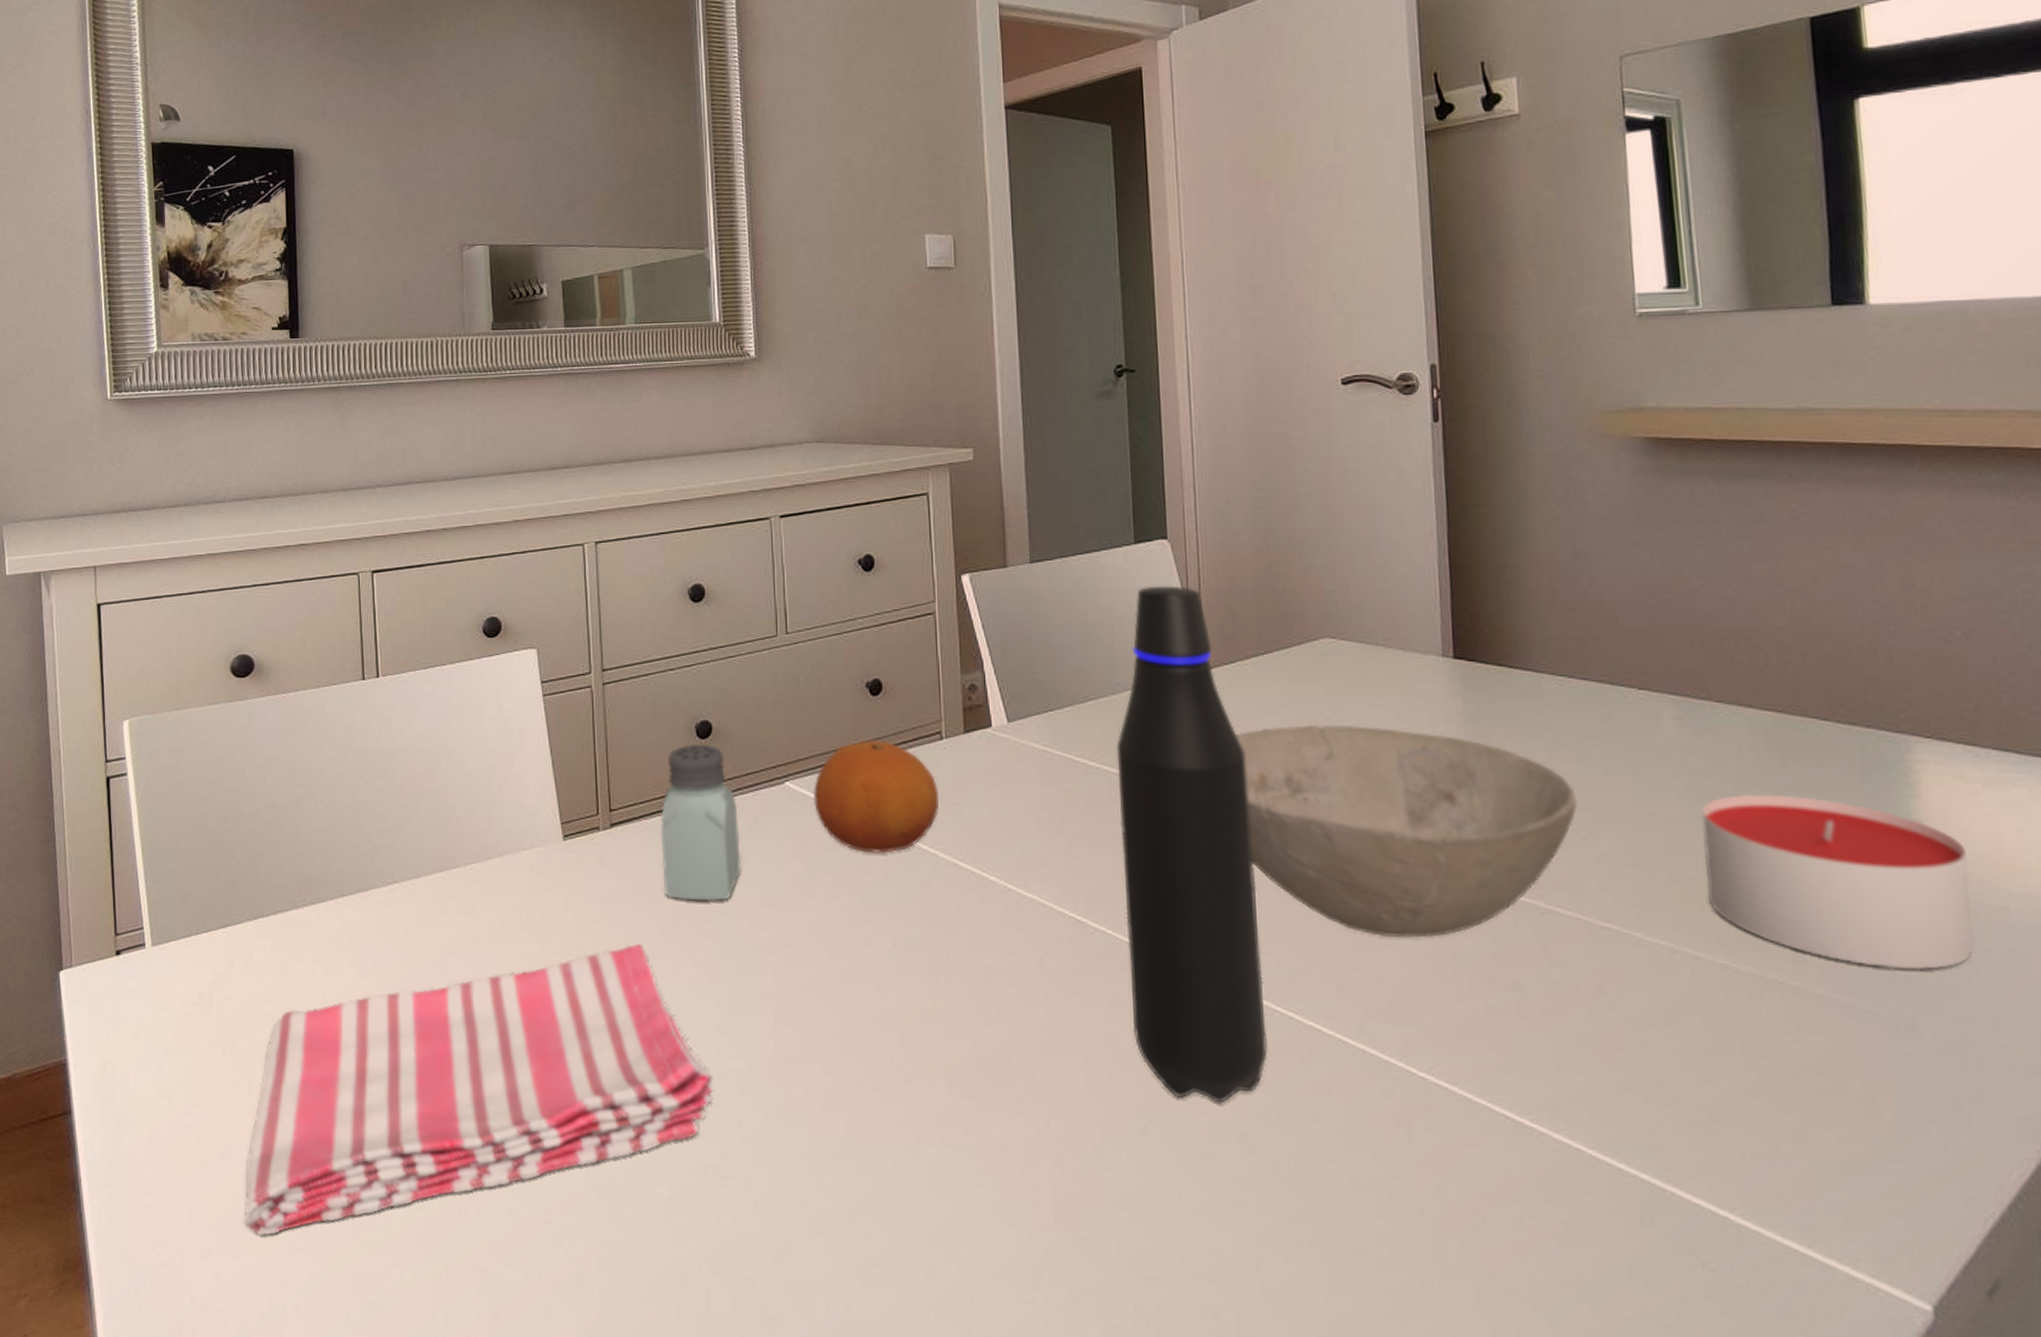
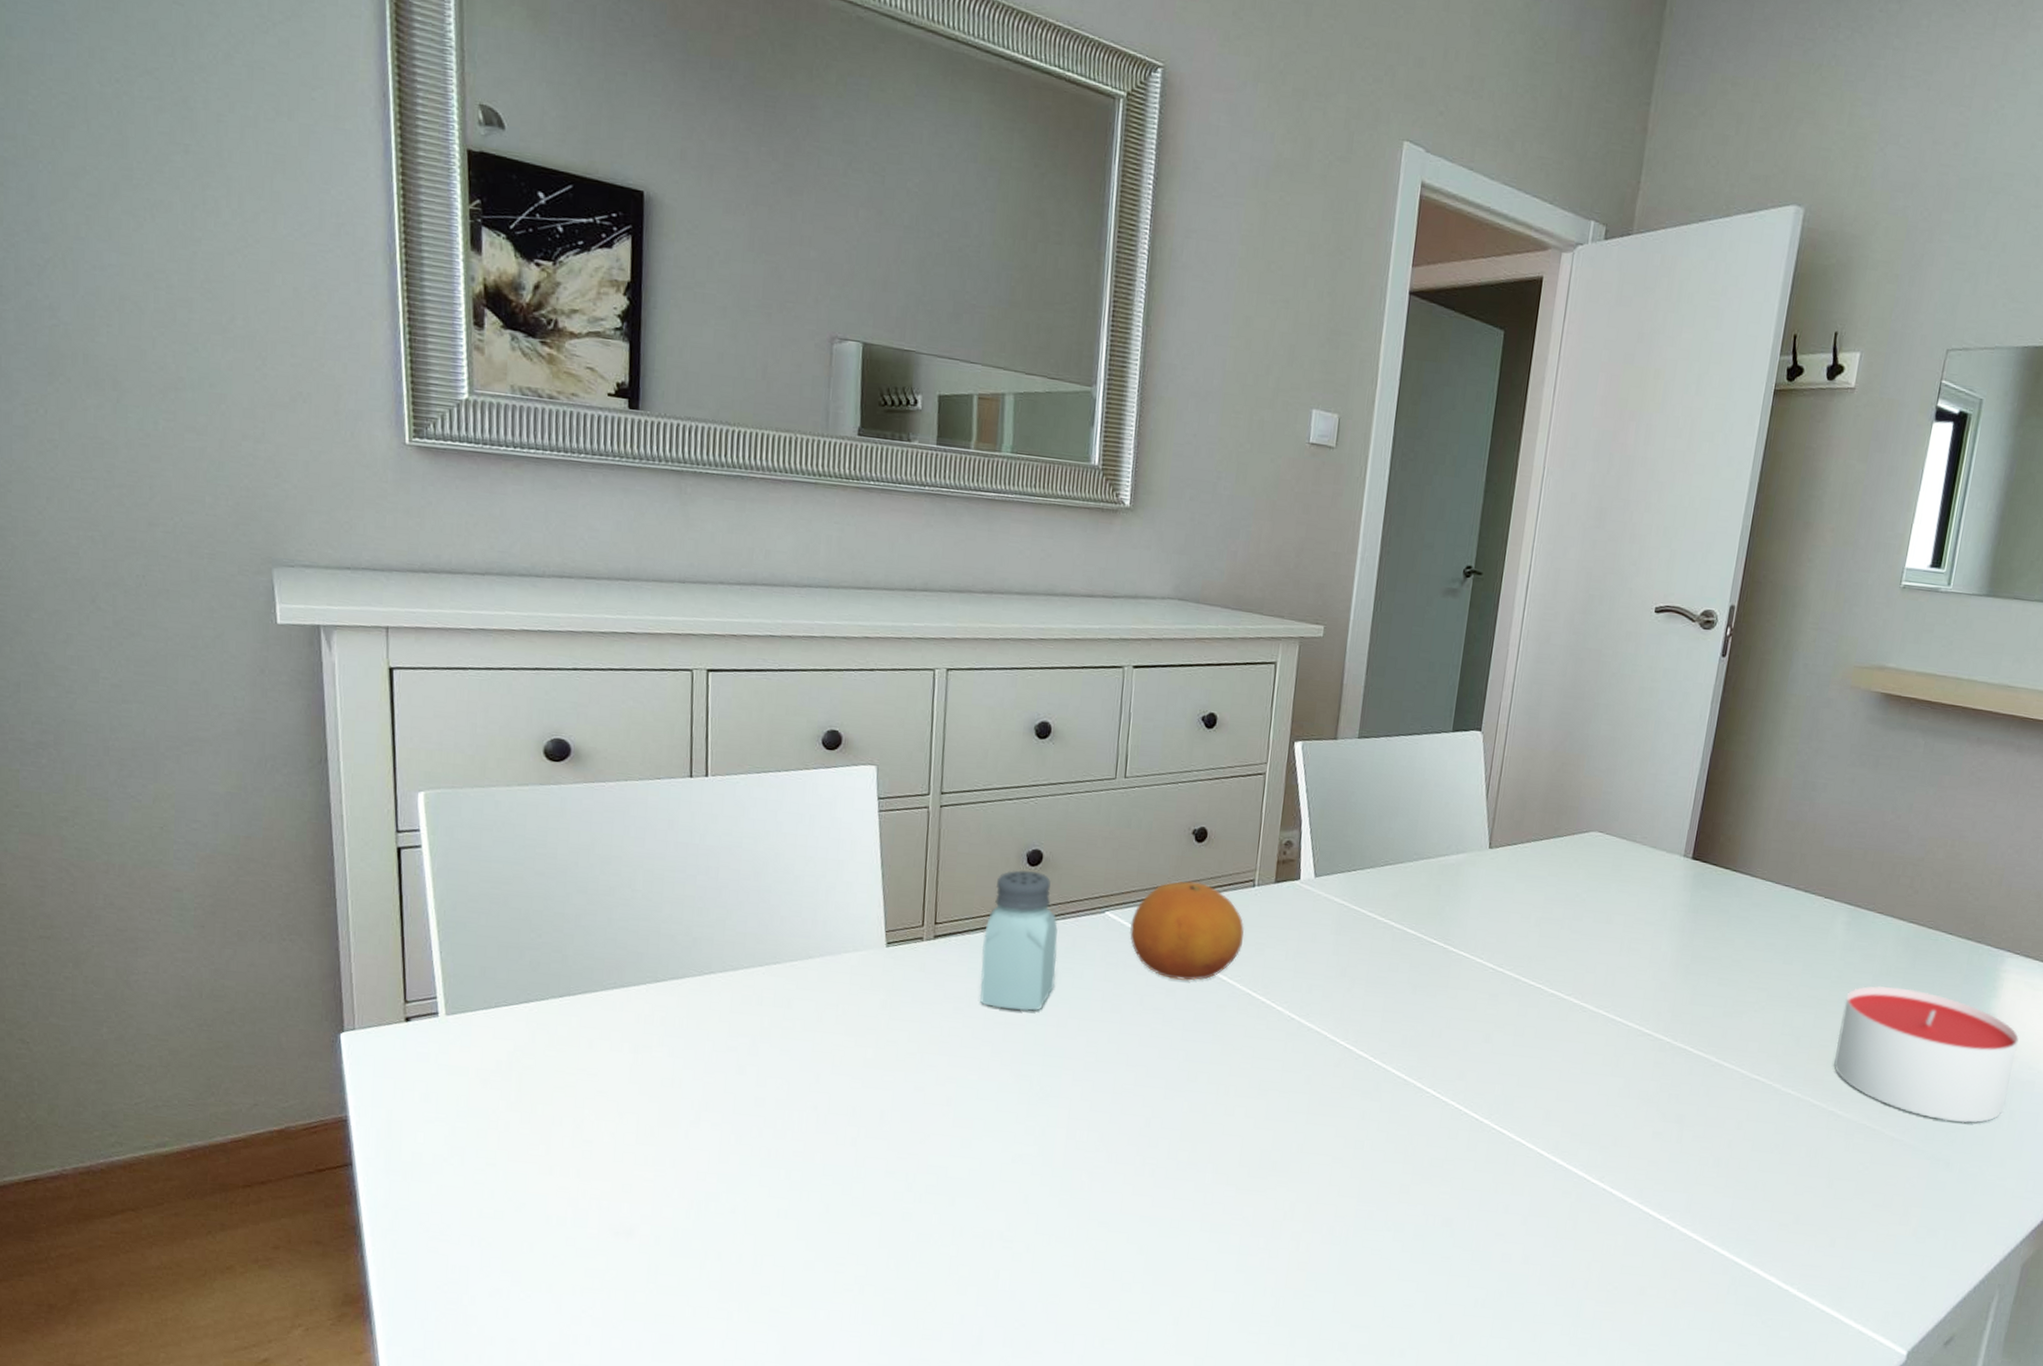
dish towel: present [243,943,714,1236] -> none [536,1043,1007,1279]
water bottle: present [1116,585,1268,1104] -> none [1376,771,1511,1197]
bowl: present [1235,724,1577,938] -> none [1498,901,1759,1079]

